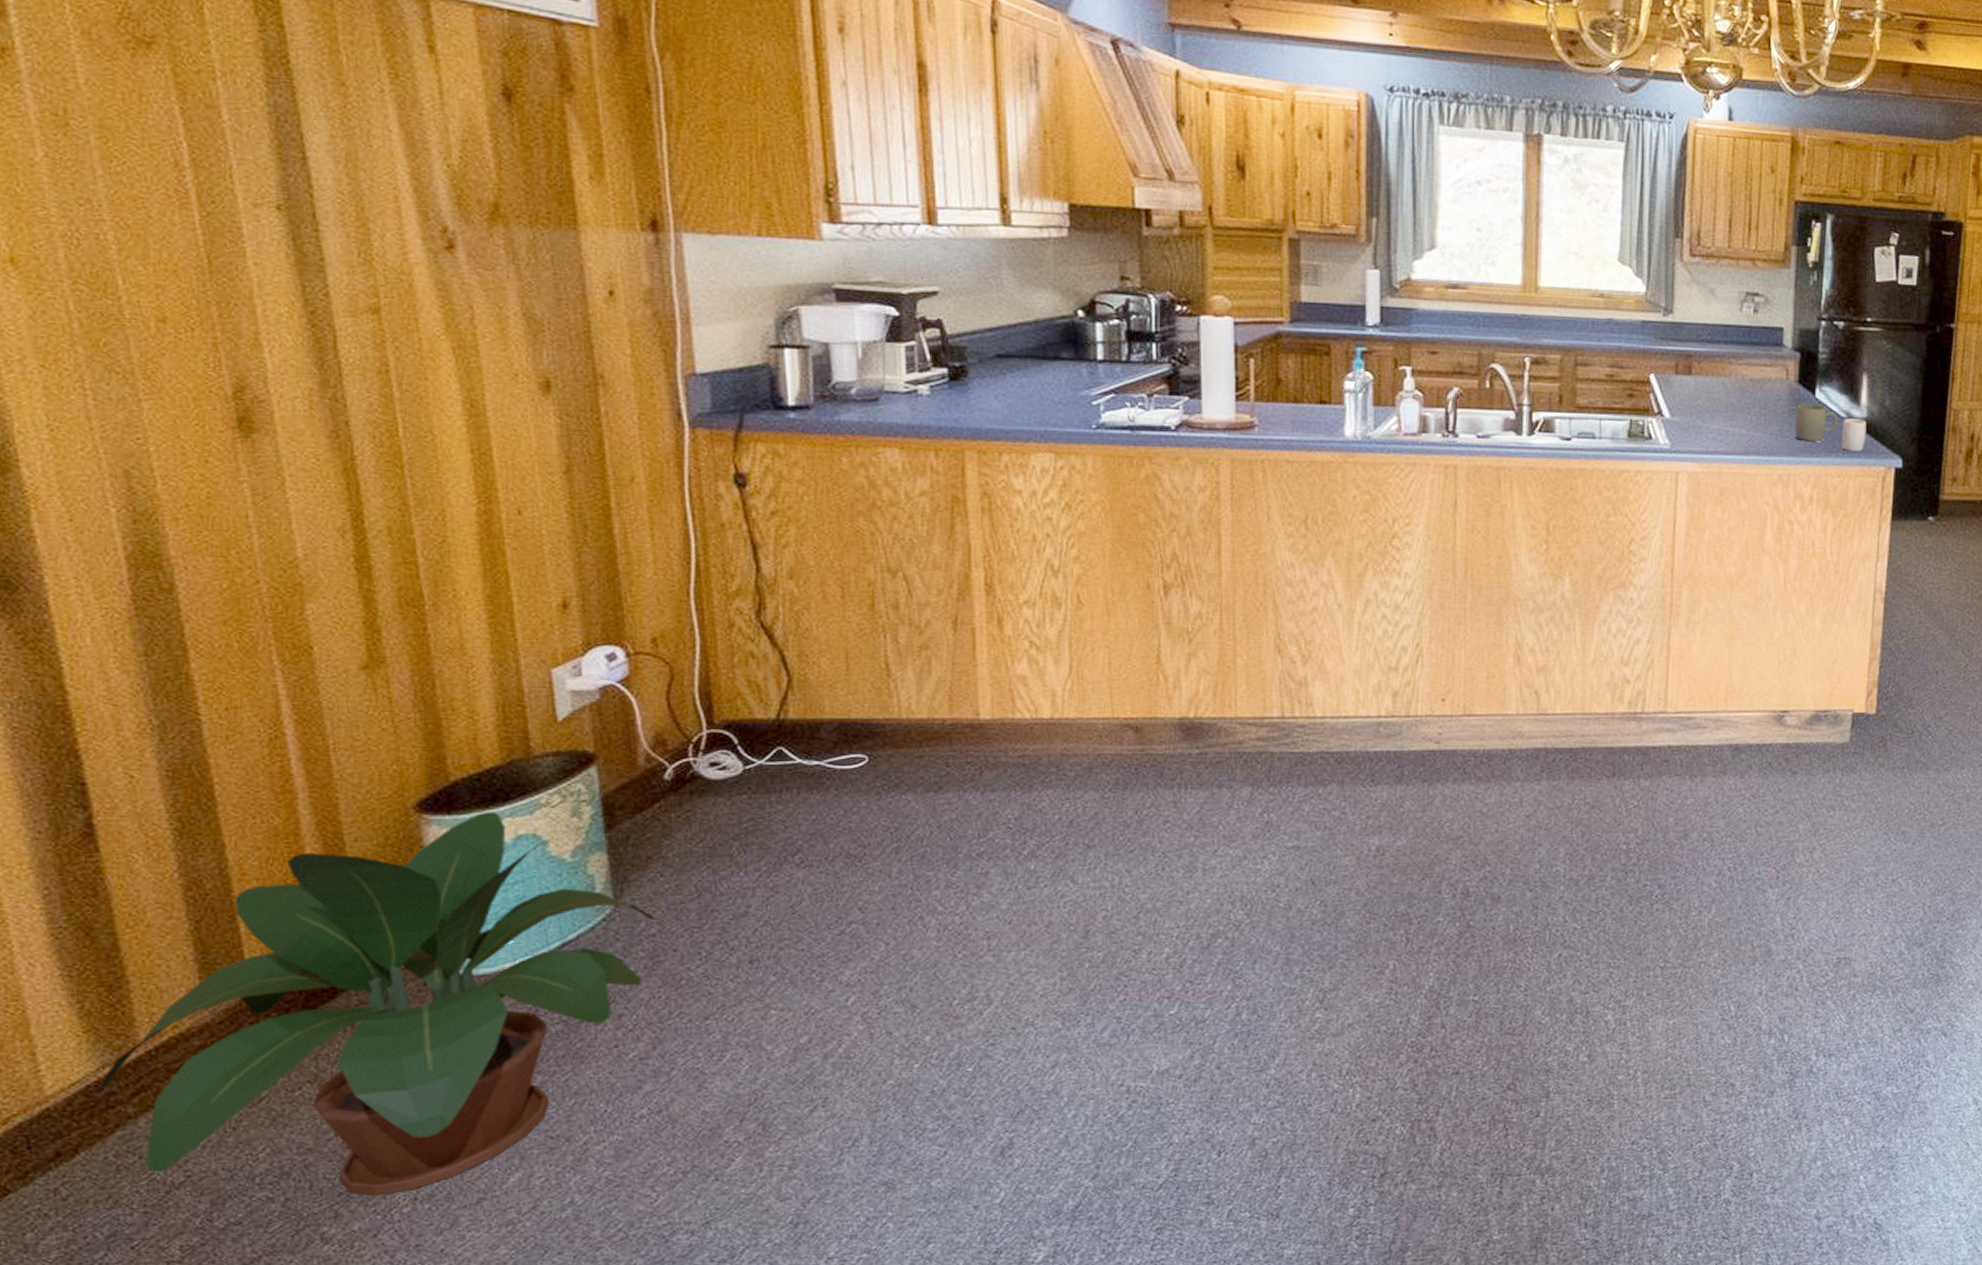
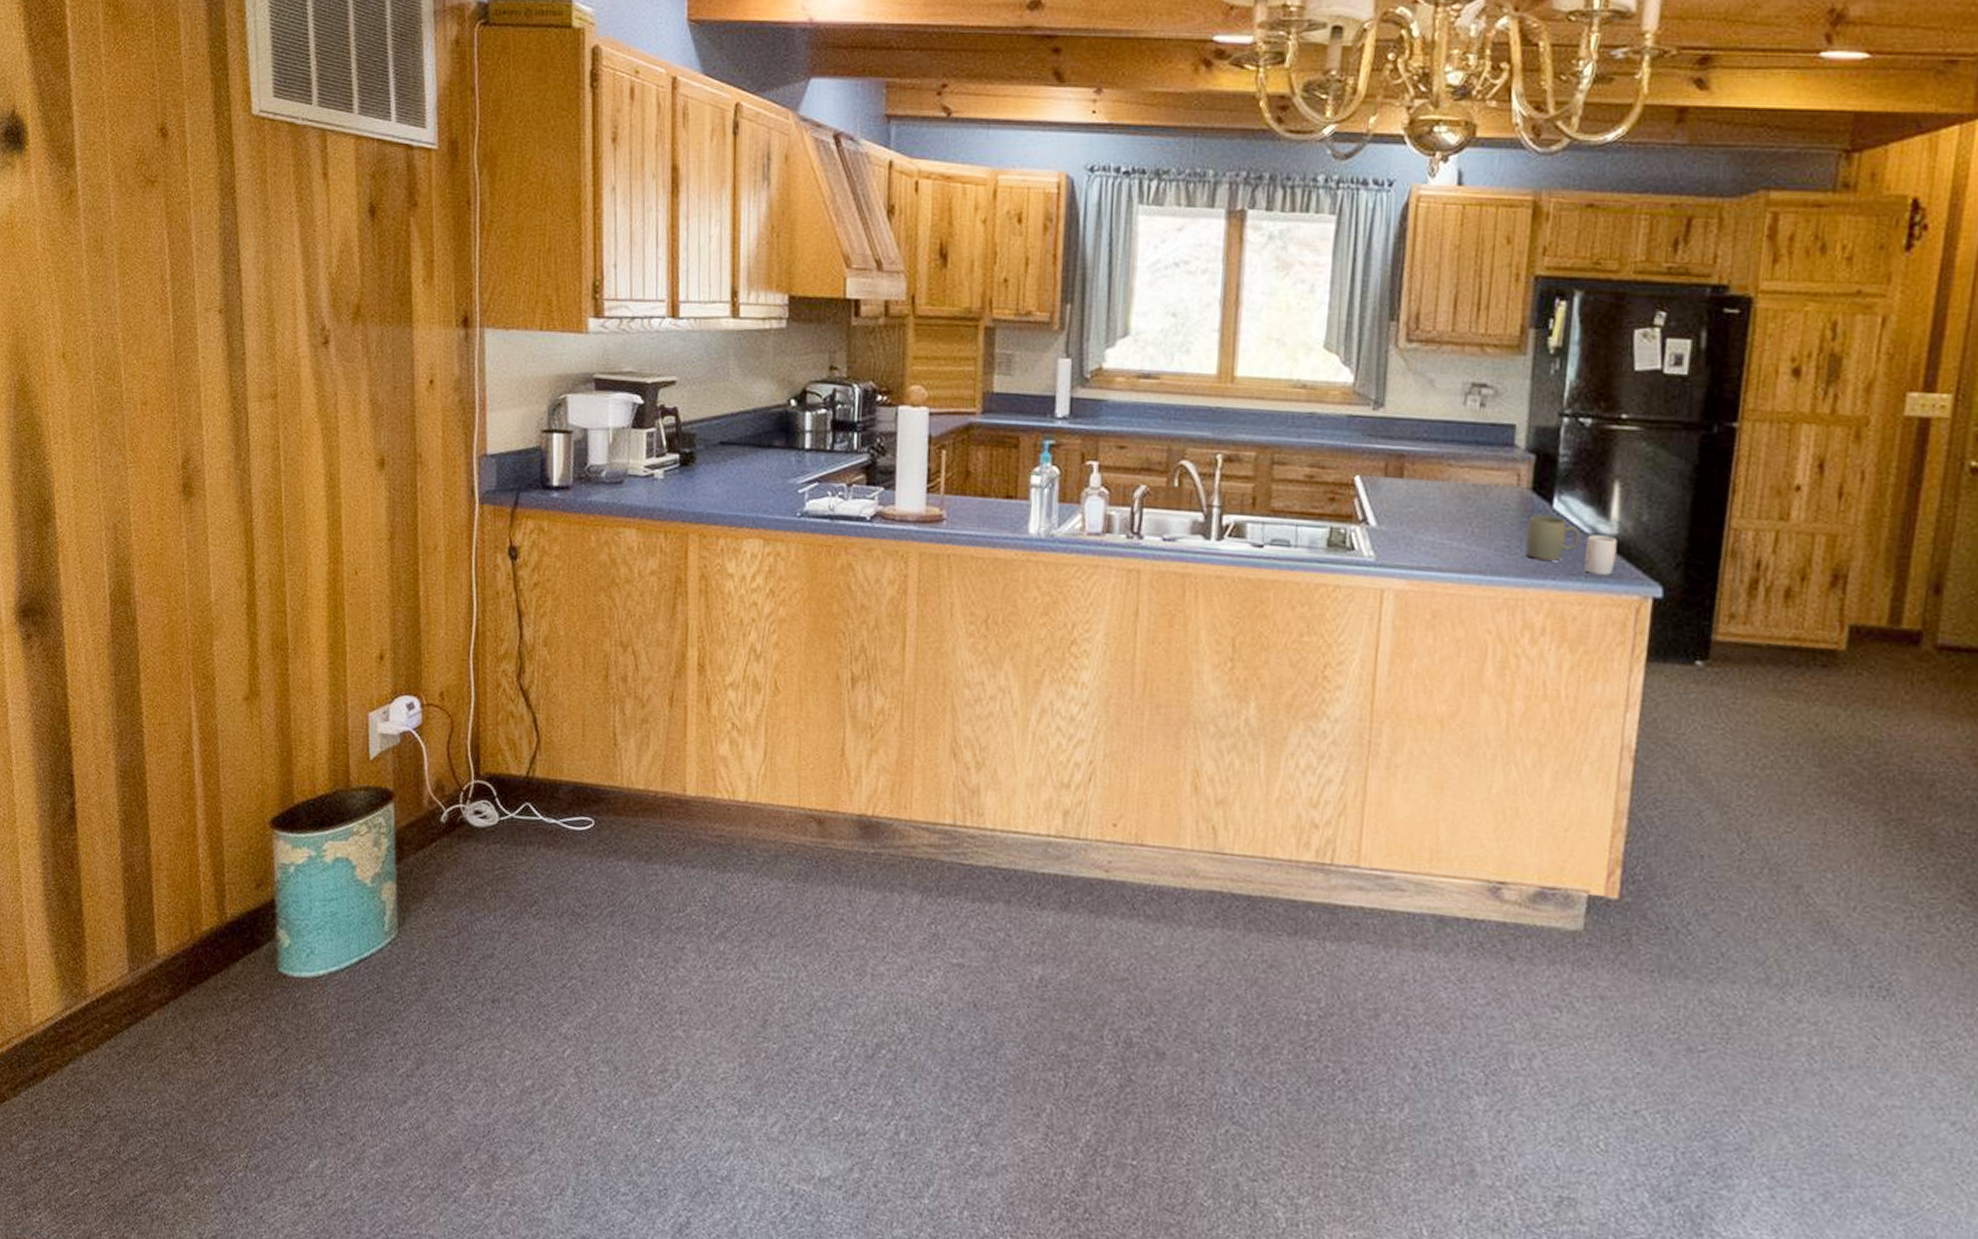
potted plant: present [95,811,654,1196] -> none [60,833,425,1159]

